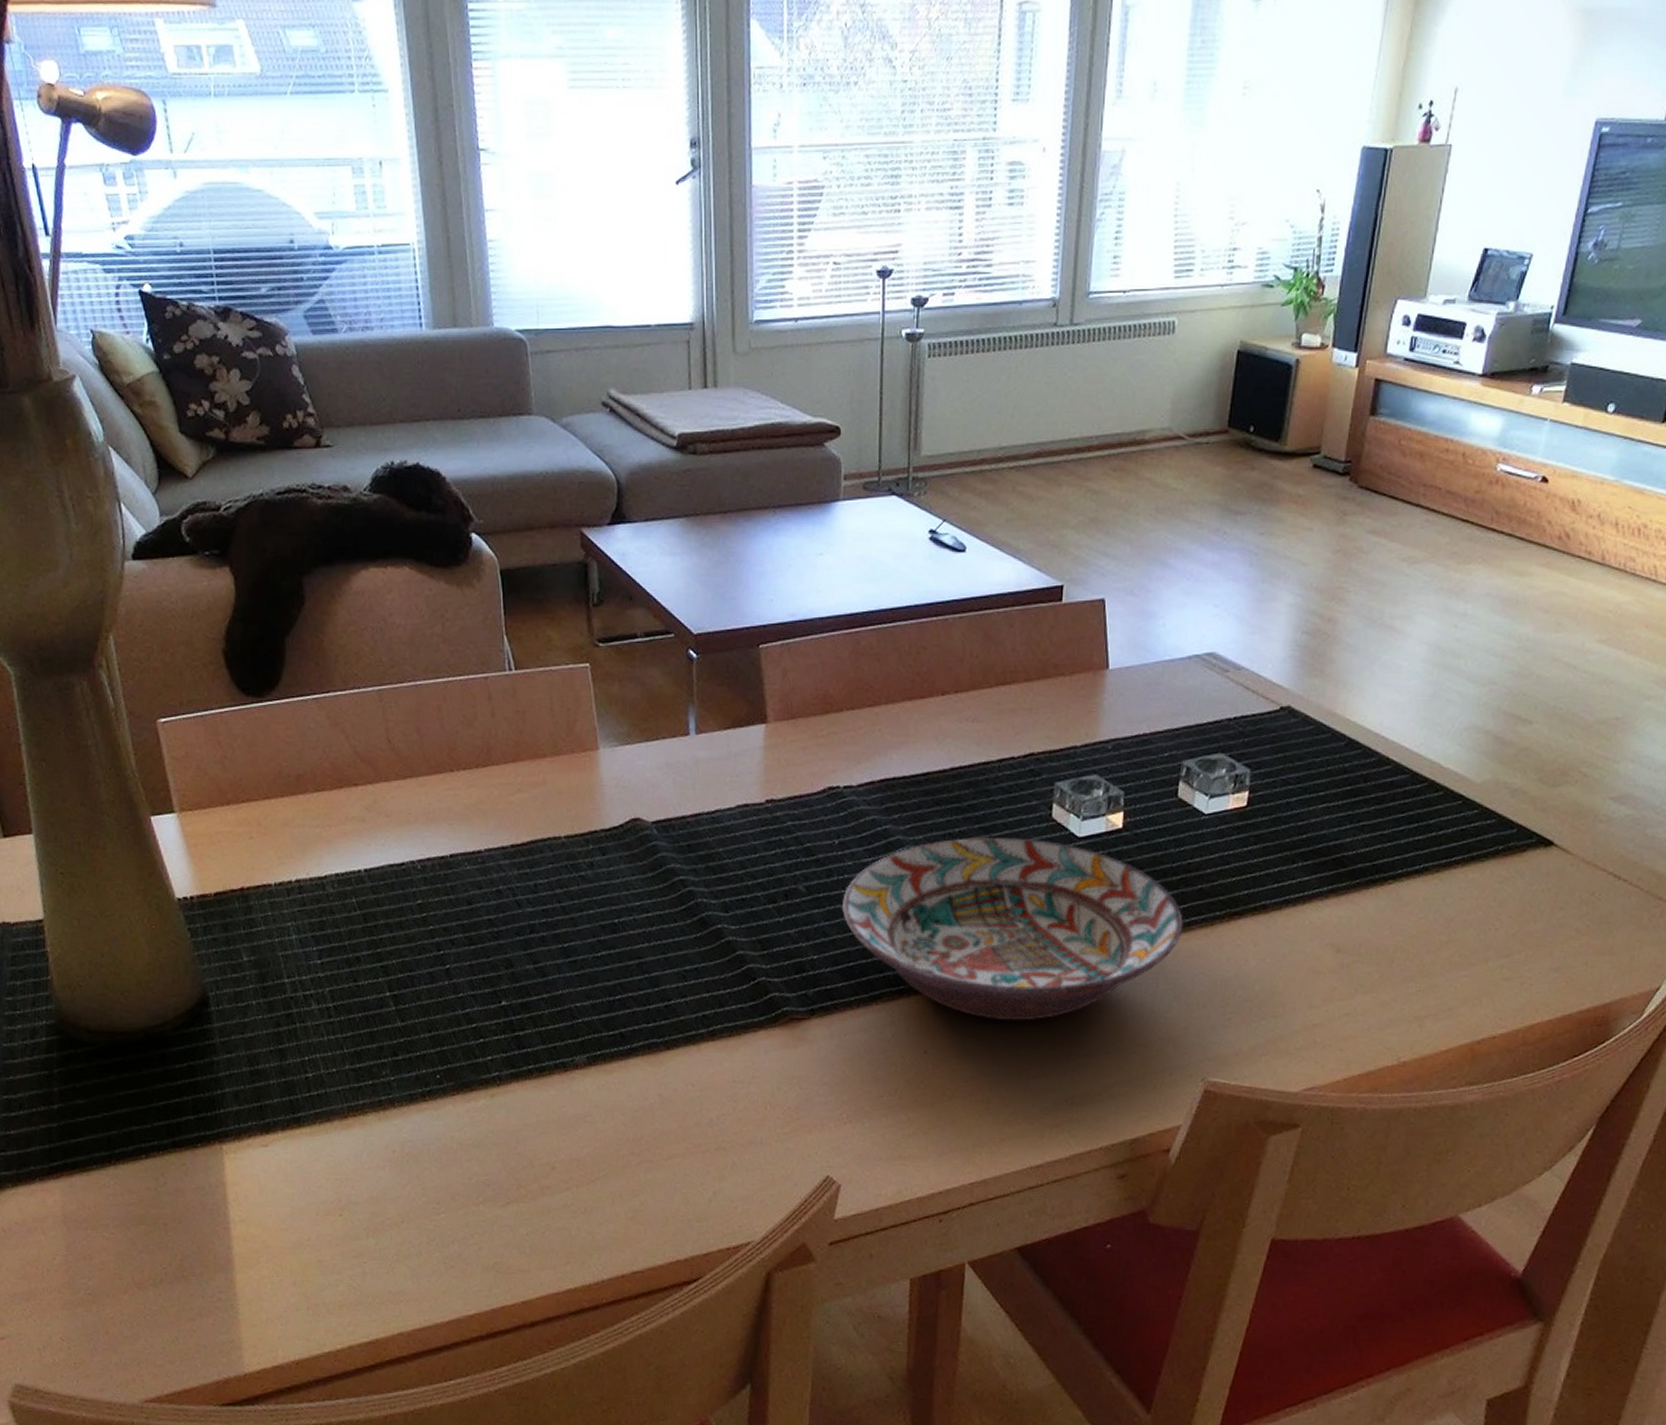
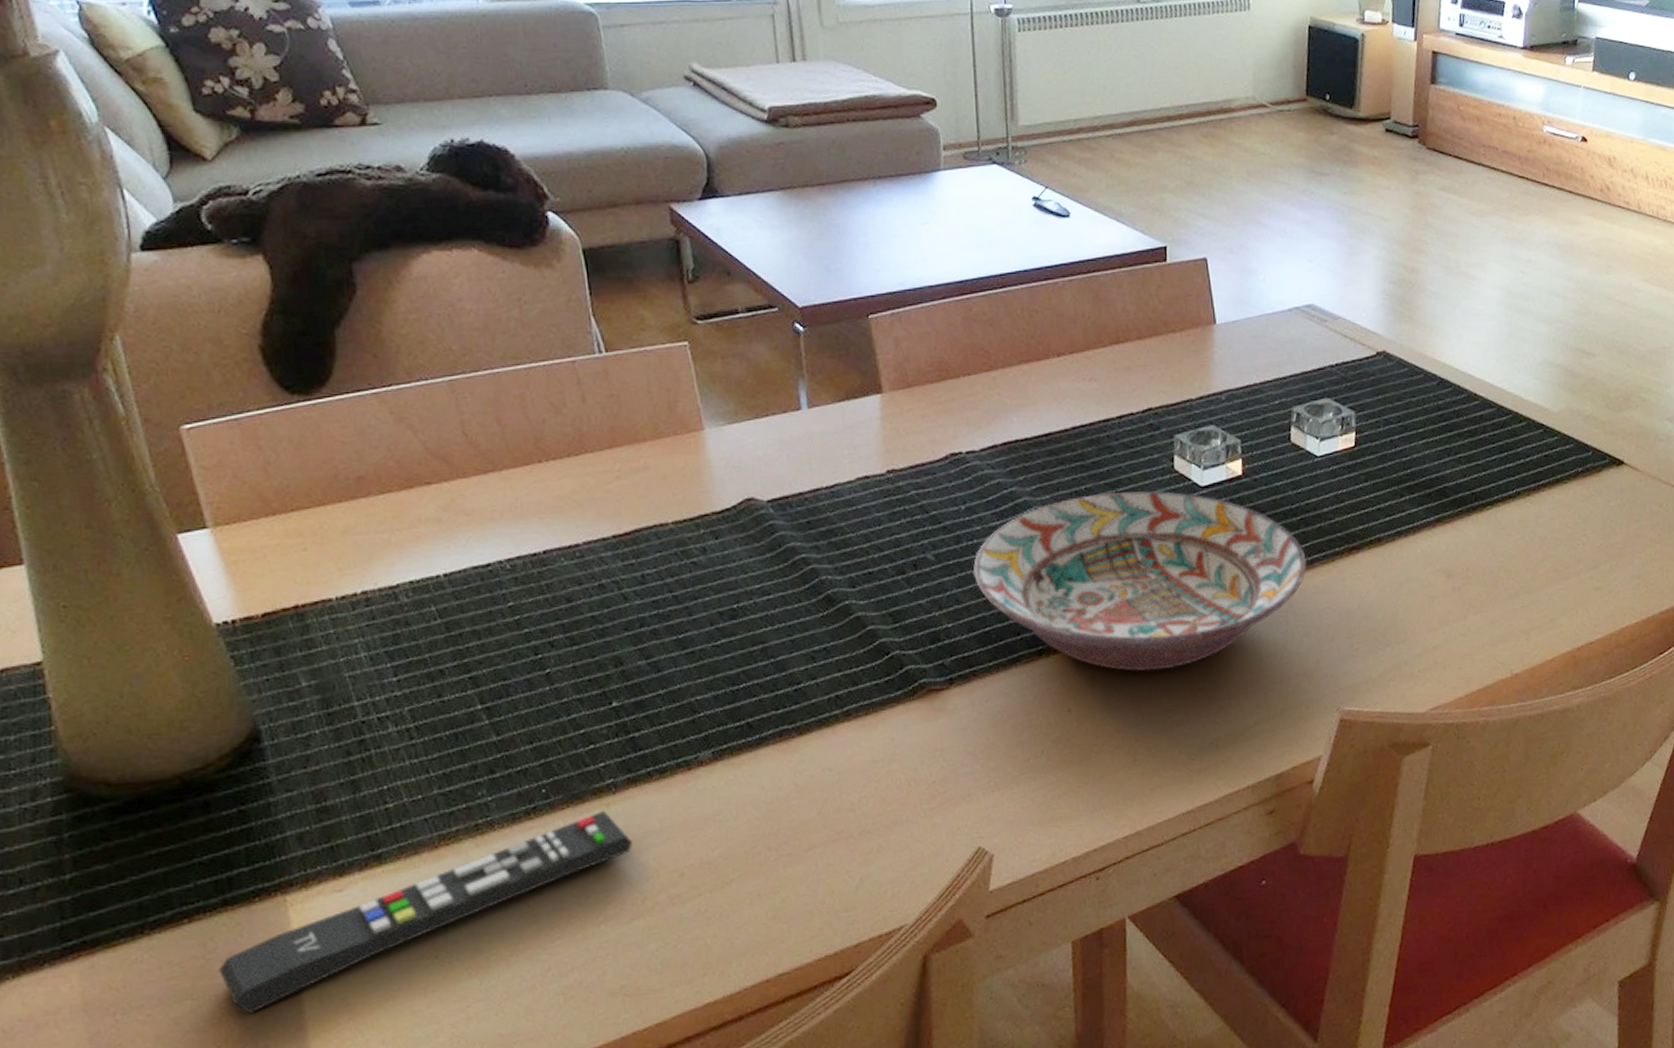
remote control: none [167,1100,511,1244] -> present [218,810,632,1015]

